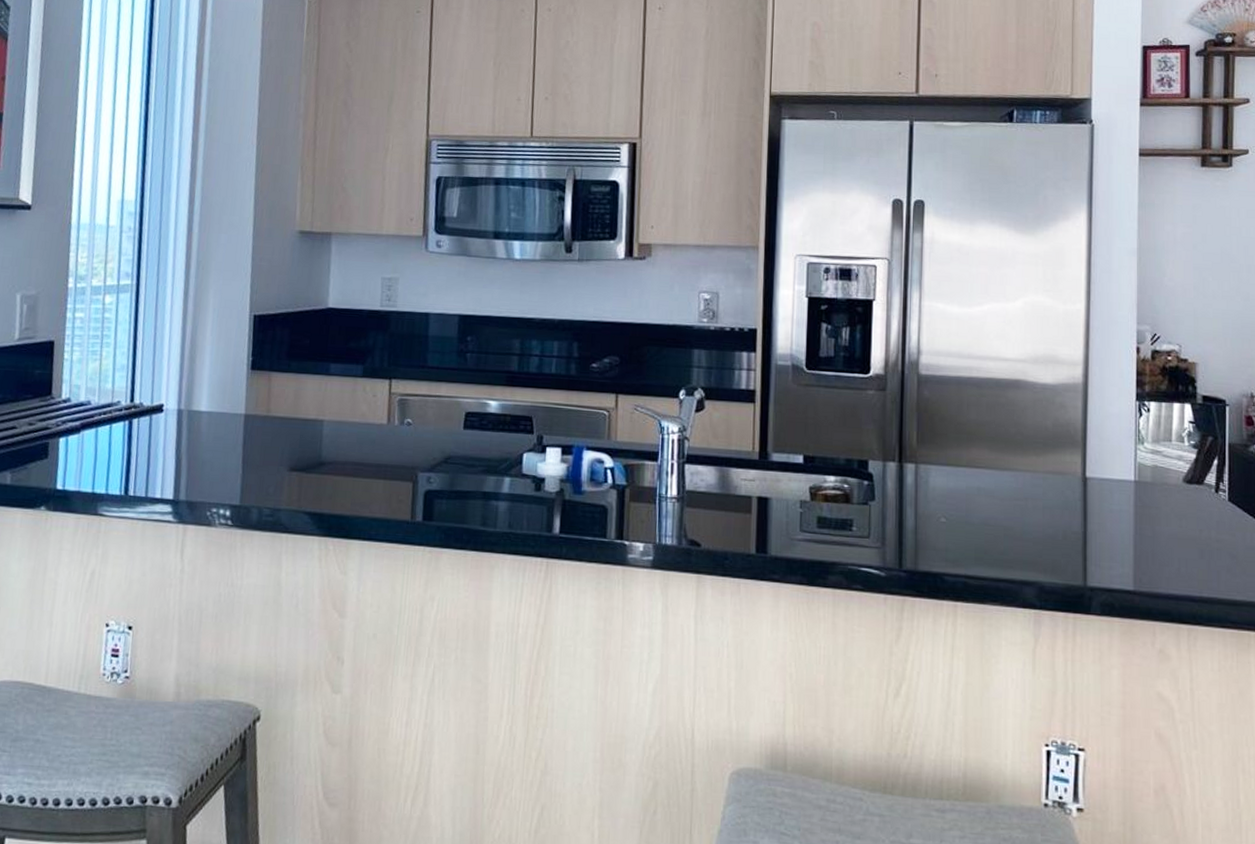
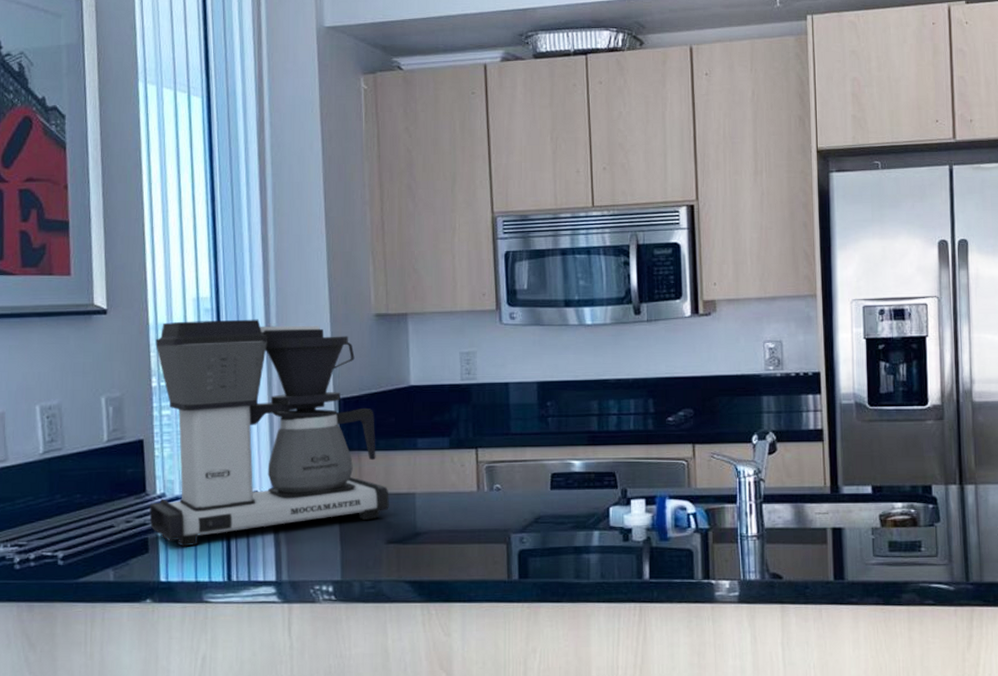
coffee maker: none [52,223,297,456] -> present [149,319,389,547]

